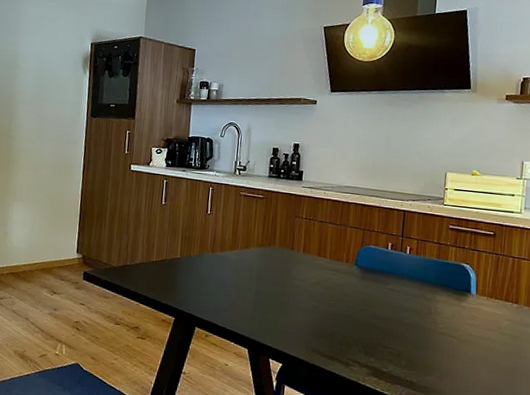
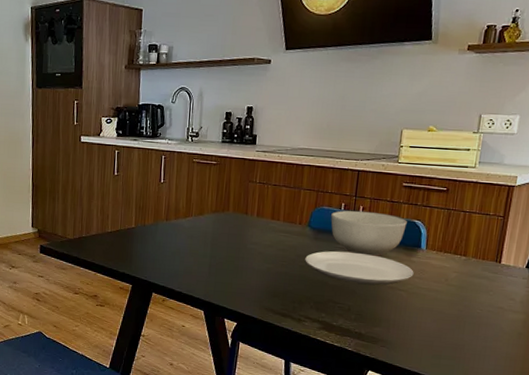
plate: none [352,291,465,331] -> present [305,251,414,285]
bowl: none [378,250,455,300] -> present [331,210,407,257]

